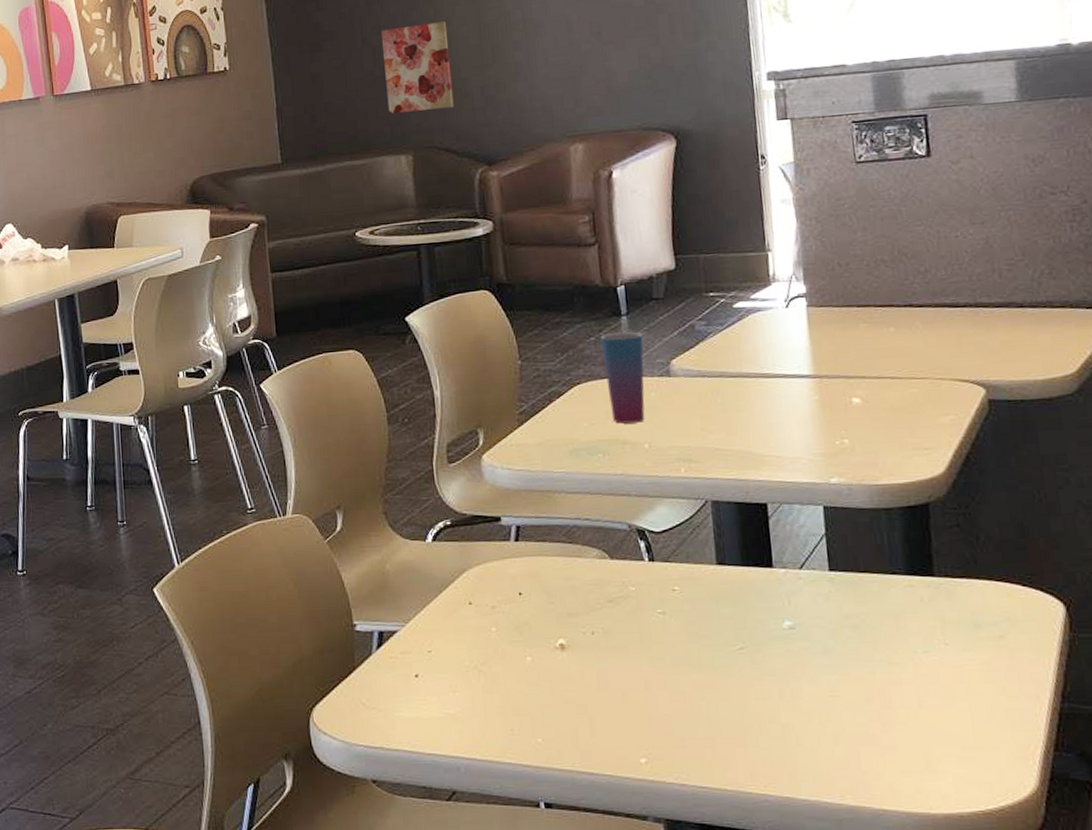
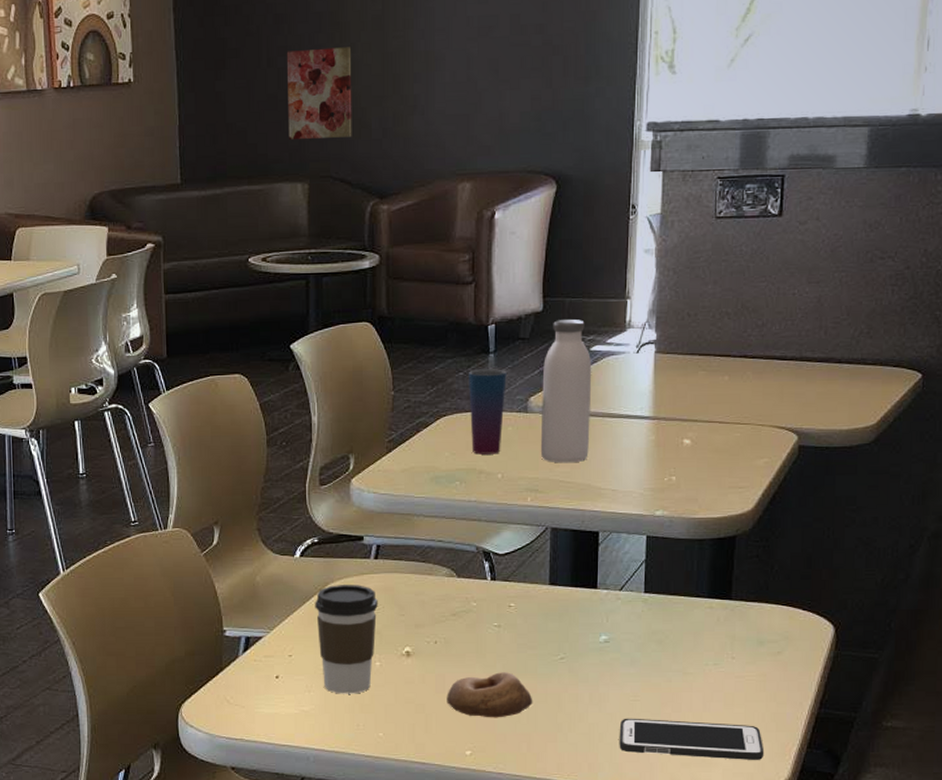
coffee cup: none [452,570,524,694] -> present [315,585,378,694]
donut: none [611,666,713,720] -> present [447,672,533,718]
water bottle: none [682,276,745,430] -> present [540,319,592,463]
cell phone: none [819,717,1002,766] -> present [619,718,765,760]

